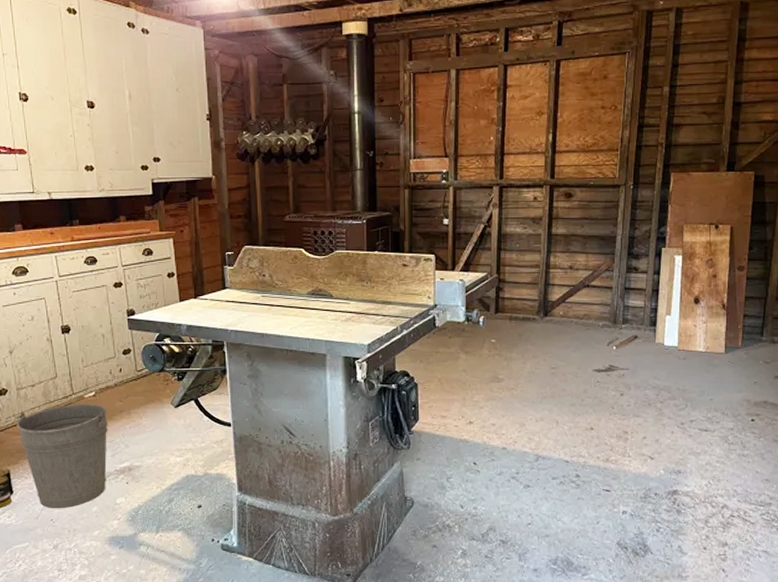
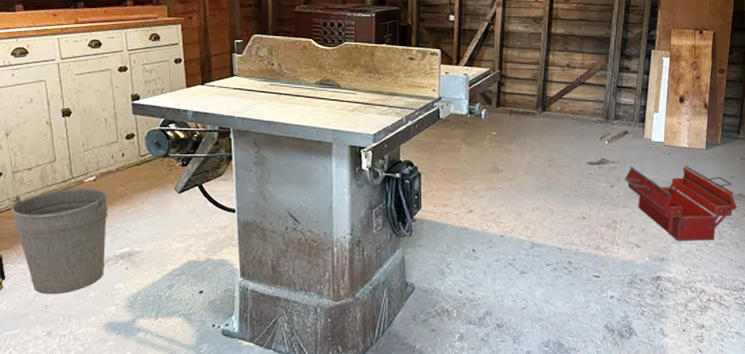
toolbox: none [635,371,761,453] -> present [624,166,737,241]

